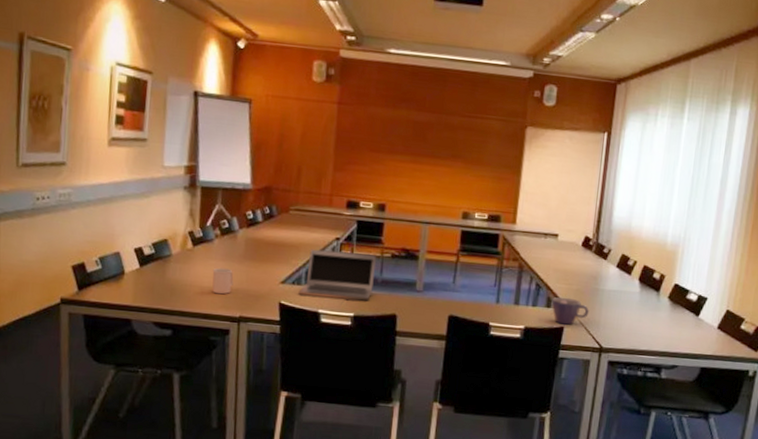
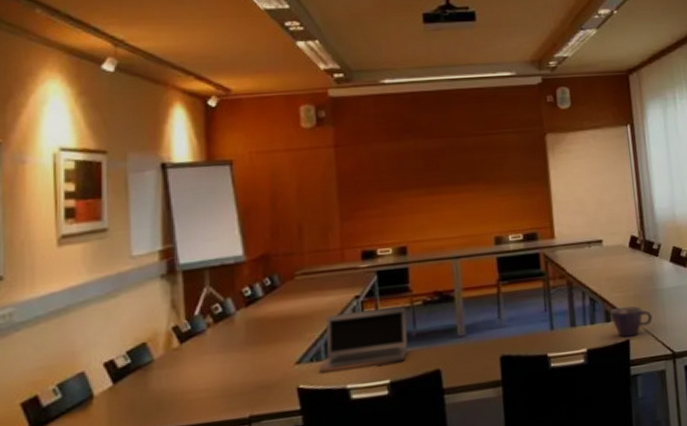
mug: present [212,268,234,295] -> none [208,360,237,396]

